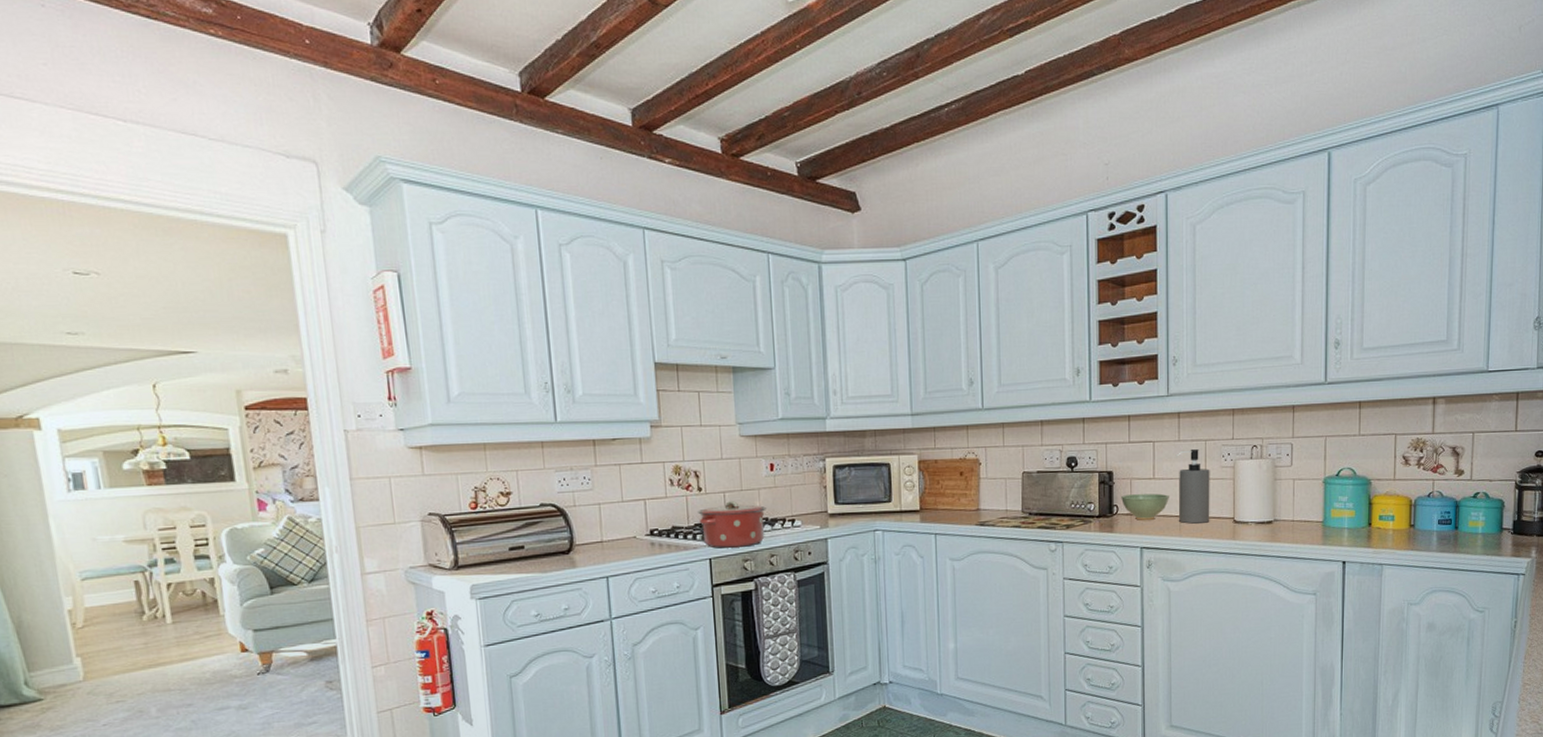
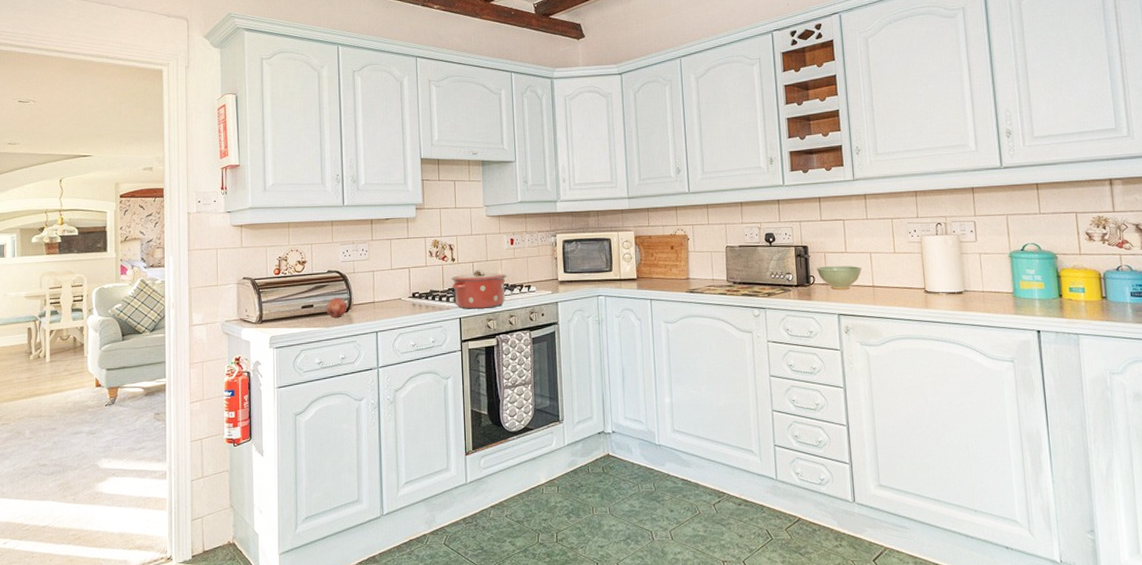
fruit: none [540,537,569,562] -> present [326,298,347,319]
soap dispenser: present [1176,449,1210,525] -> none [865,227,902,294]

